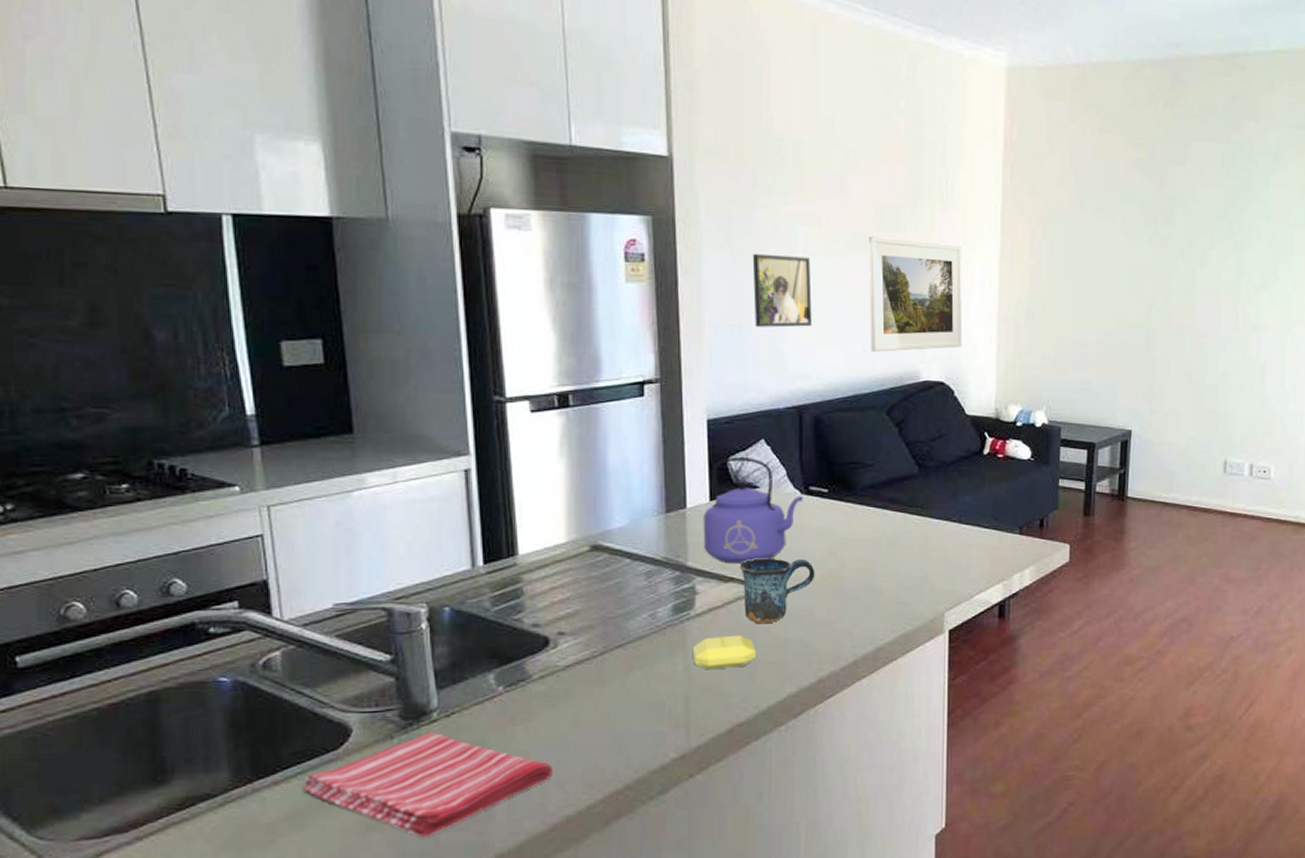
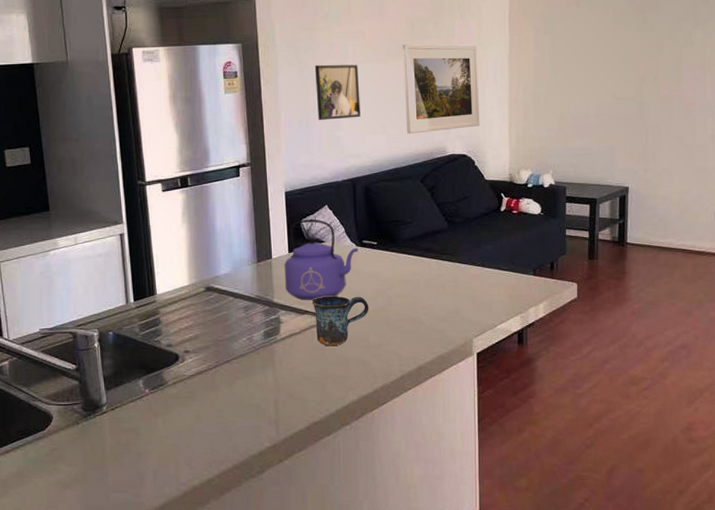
dish towel: present [303,732,552,838] -> none [23,420,183,496]
soap bar: present [692,634,757,670] -> none [279,354,327,381]

